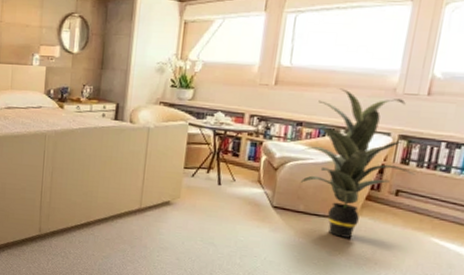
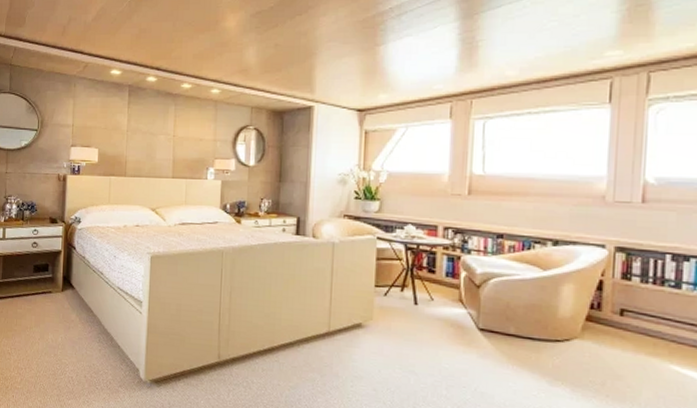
indoor plant: present [301,88,416,238] -> none [507,197,640,366]

